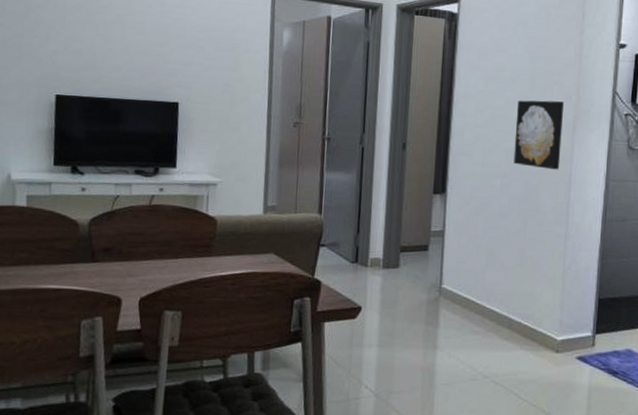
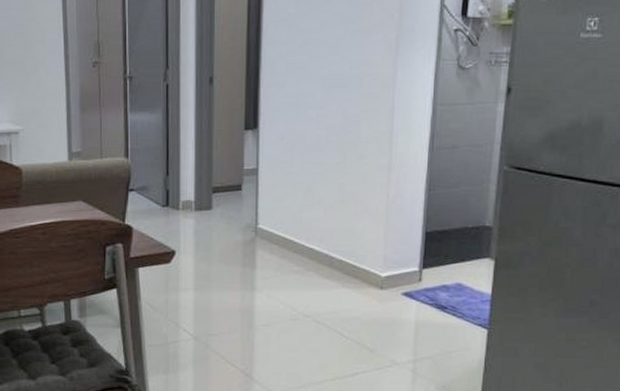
wall art: present [513,100,565,170] -> none [330,20,386,97]

